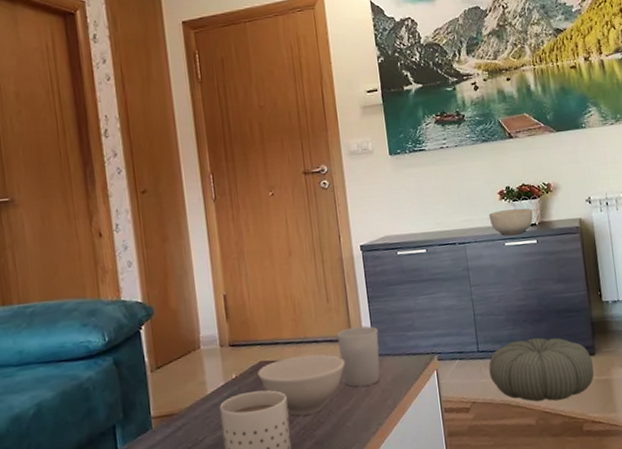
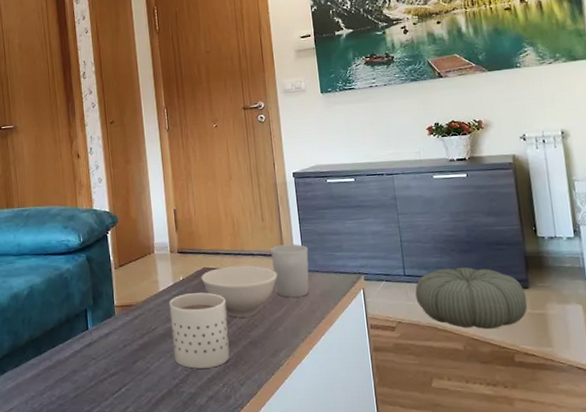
bowl: present [488,208,533,237] -> none [417,143,463,170]

